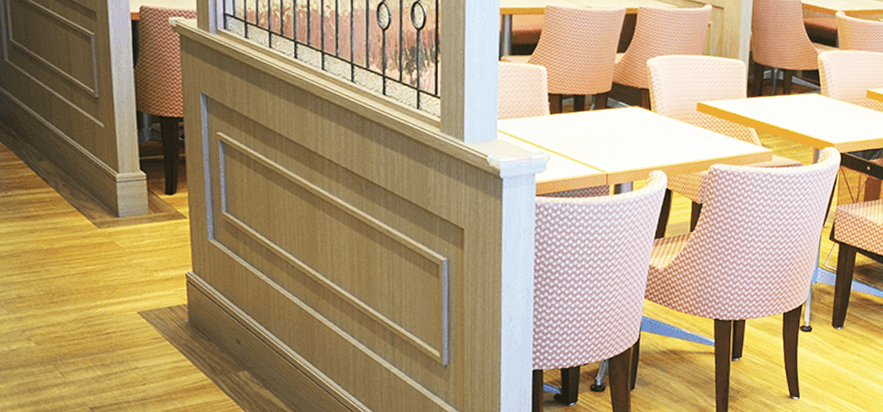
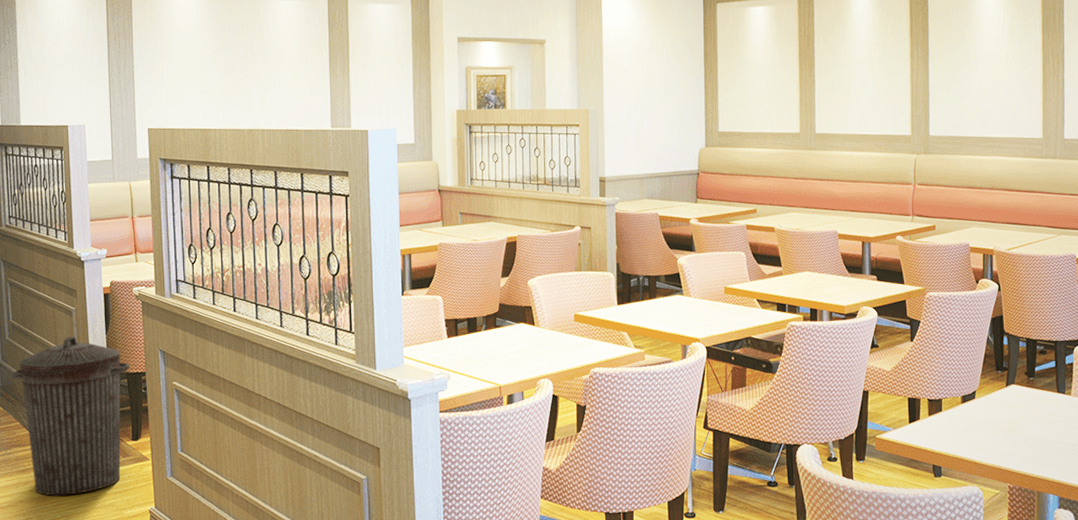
trash can: none [12,65,164,250] -> present [11,336,130,496]

